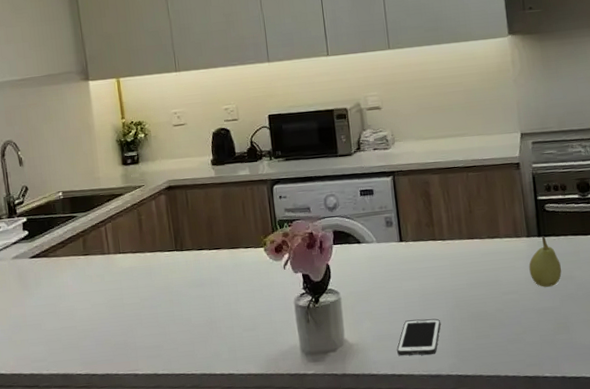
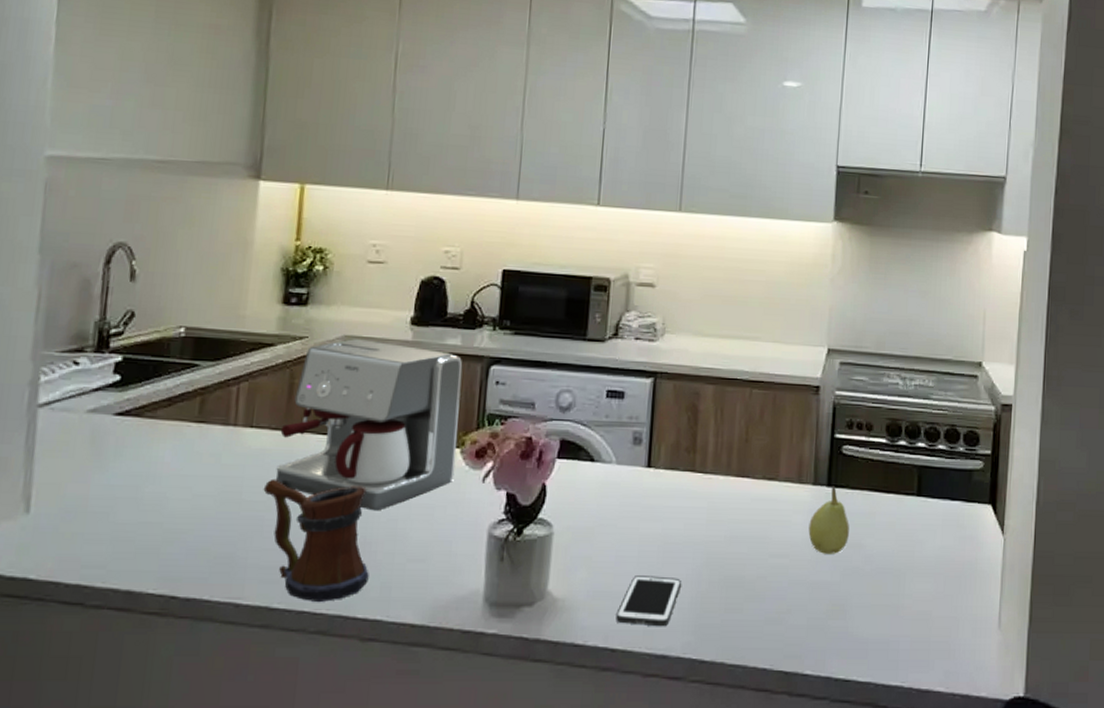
mug: none [136,283,219,367] -> present [263,479,369,603]
coffee maker: none [139,181,264,300] -> present [275,339,463,511]

